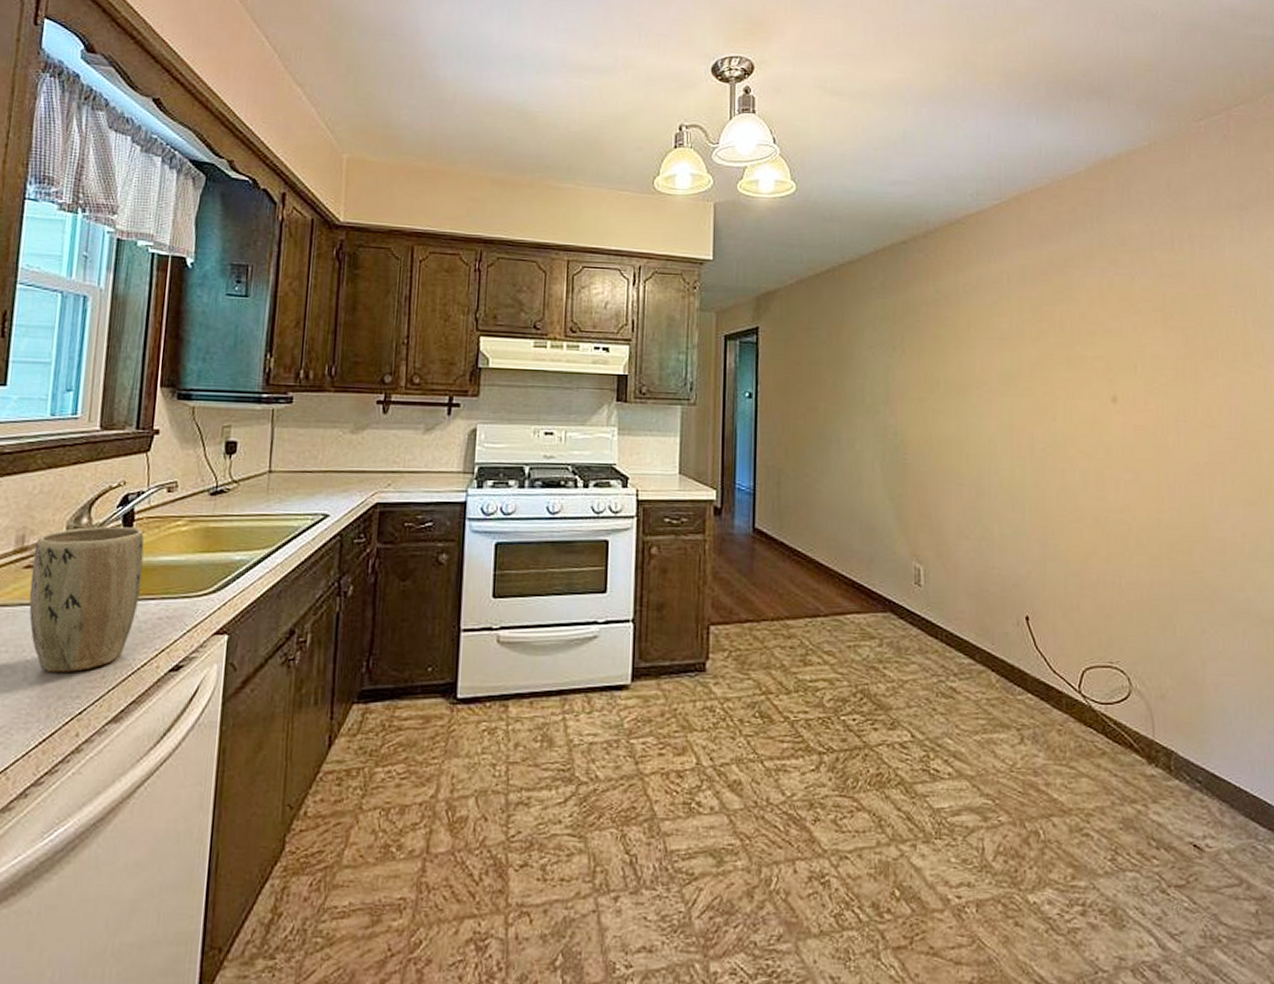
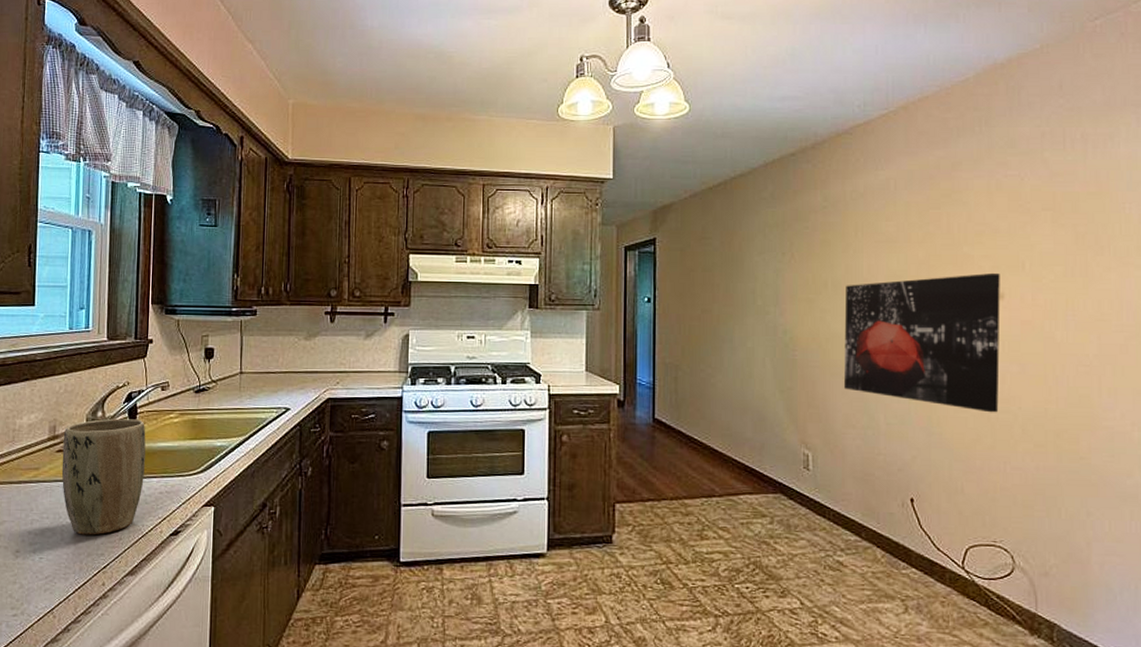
wall art: none [956,374,1114,524] -> present [843,272,1000,413]

